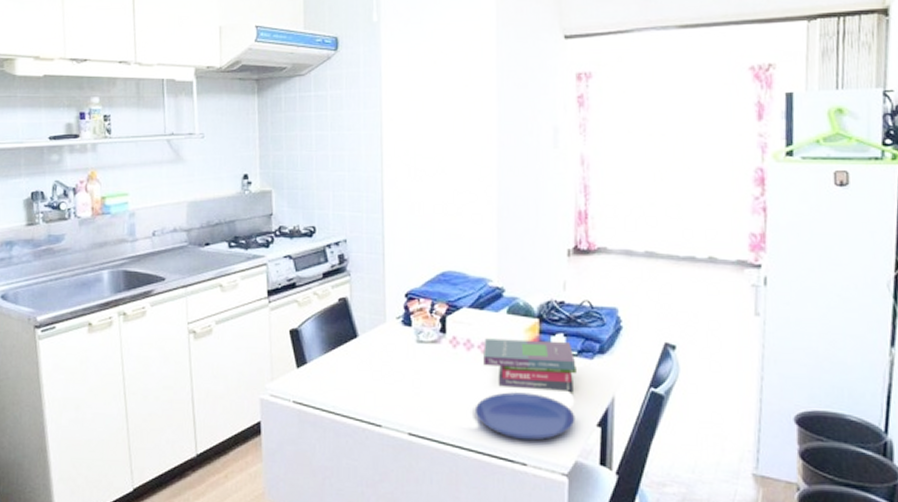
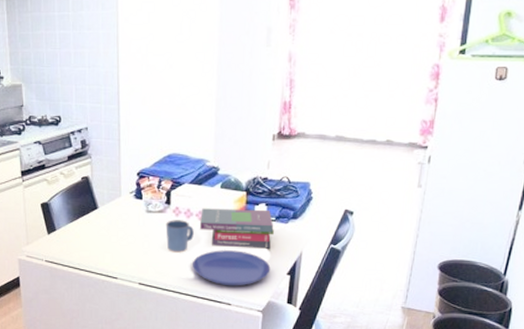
mug: none [441,352,476,395] -> present [165,220,194,253]

